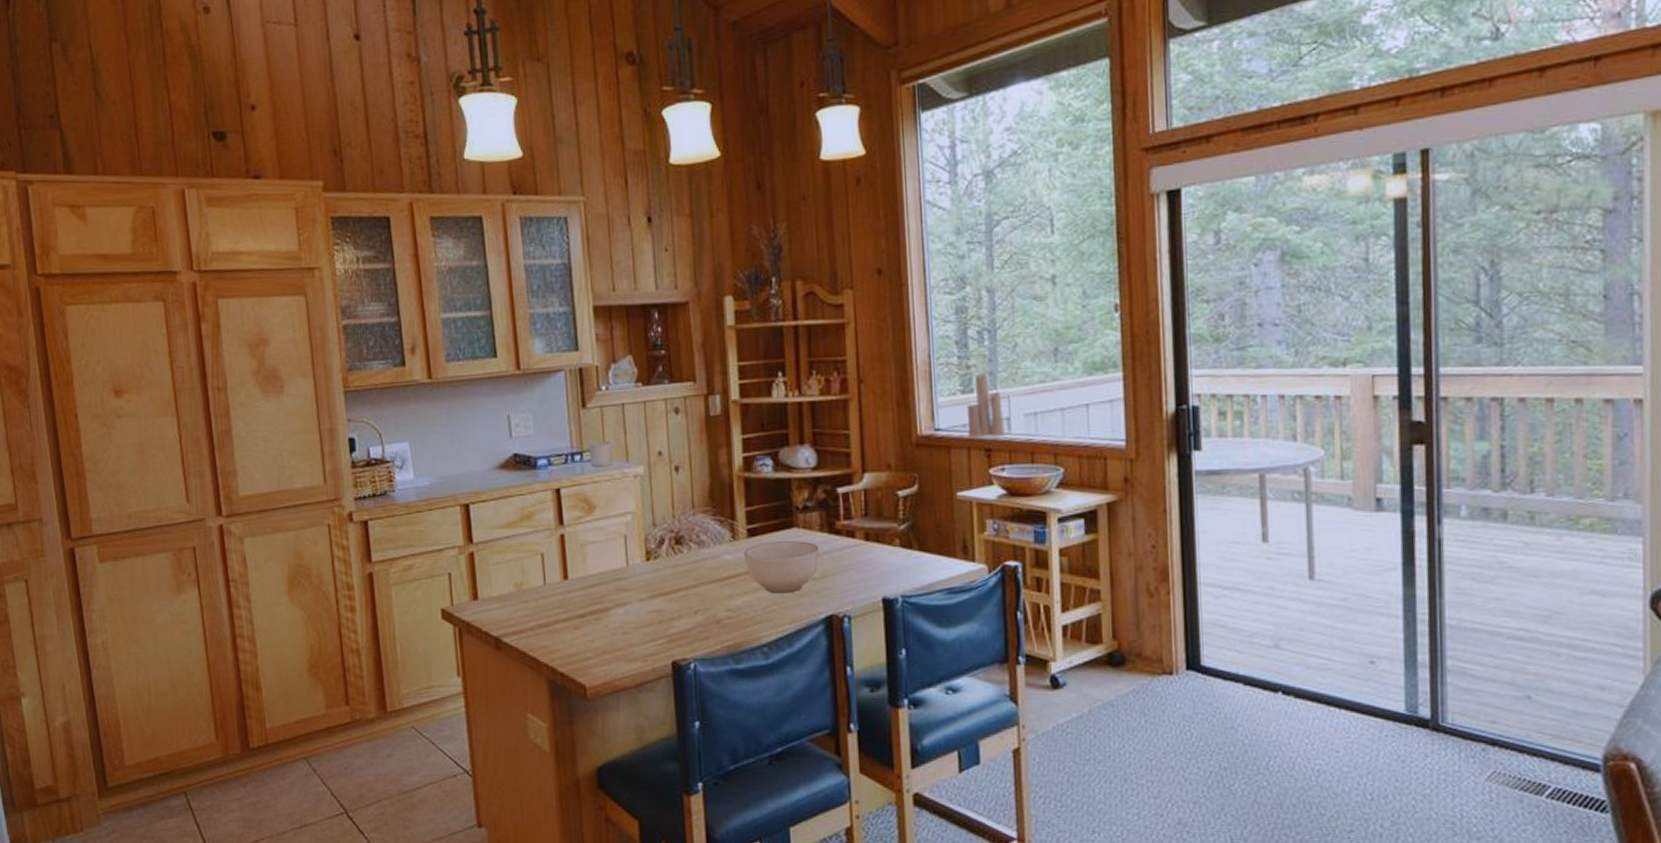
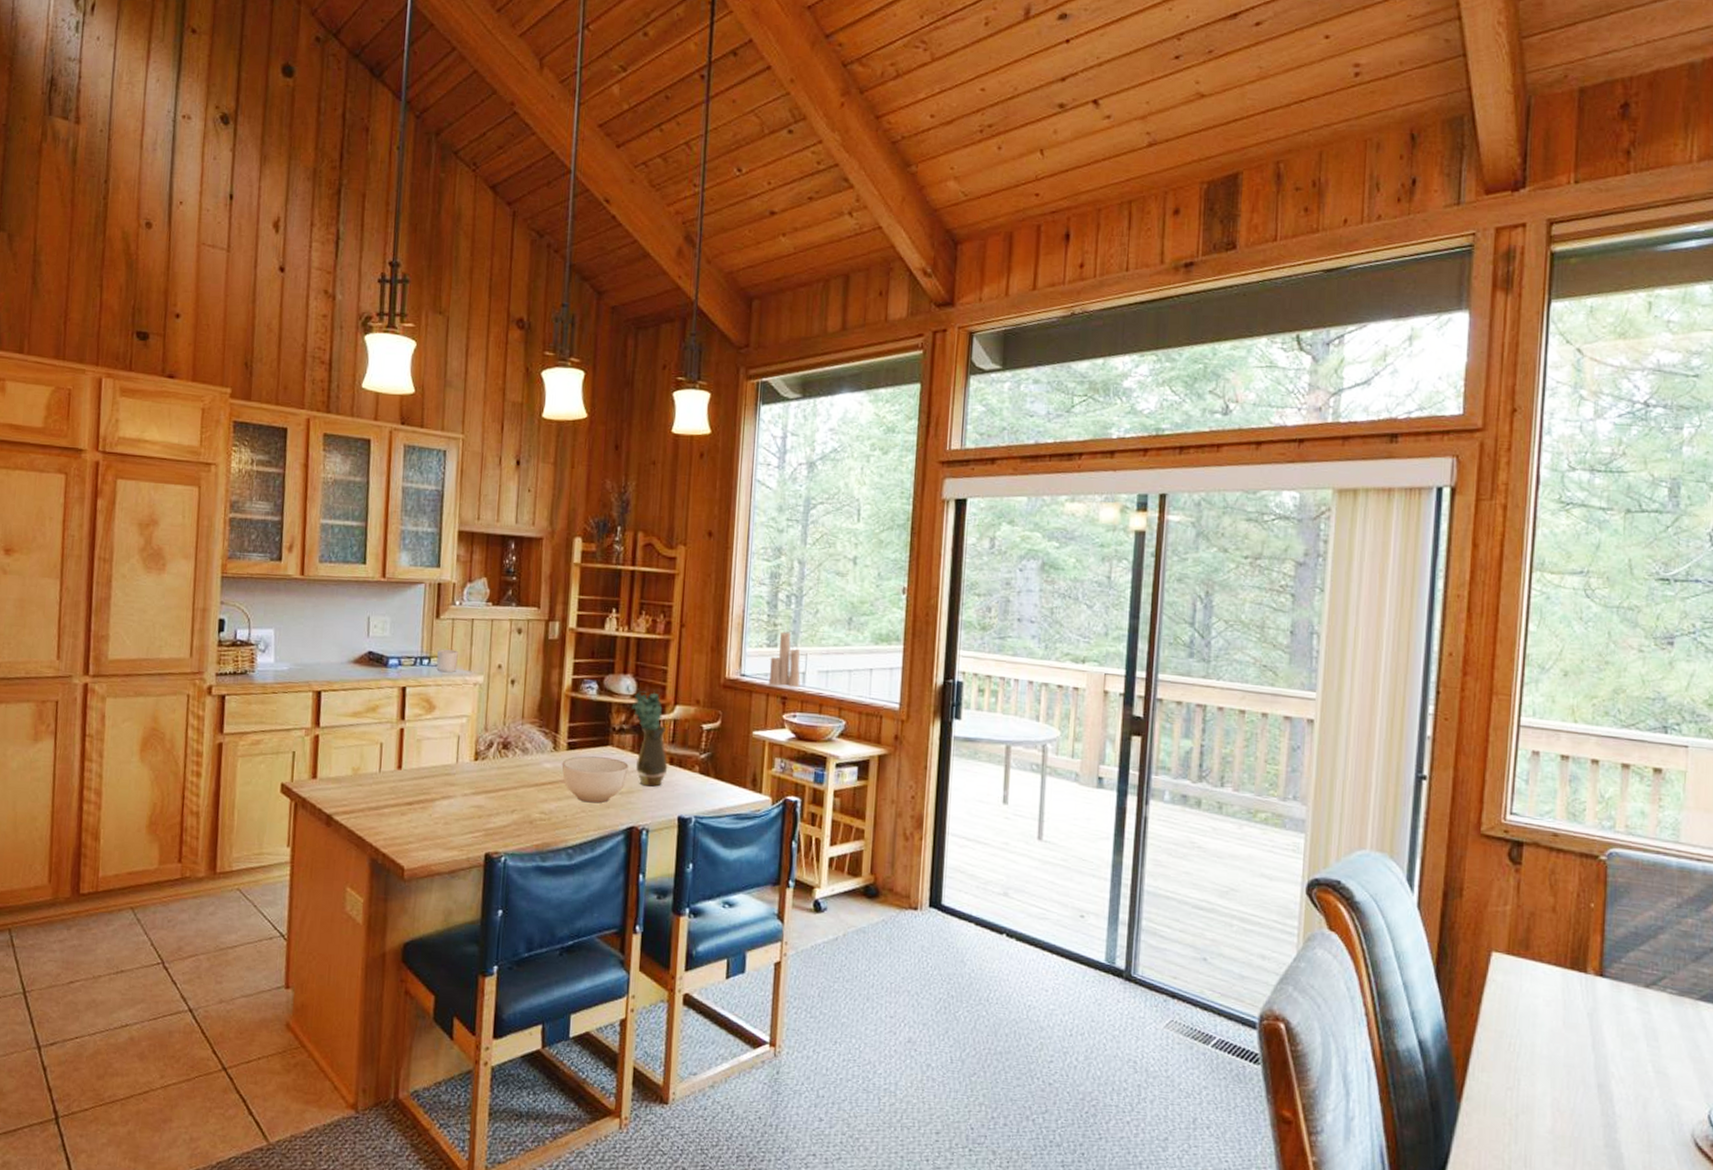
vase: none [814,458,864,568] -> present [631,687,668,787]

